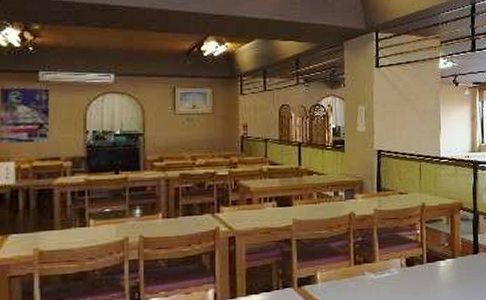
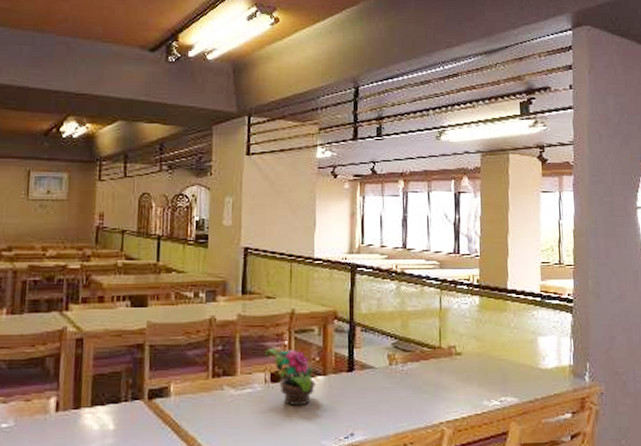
potted flower: none [400,237,449,285] -> present [265,348,320,405]

